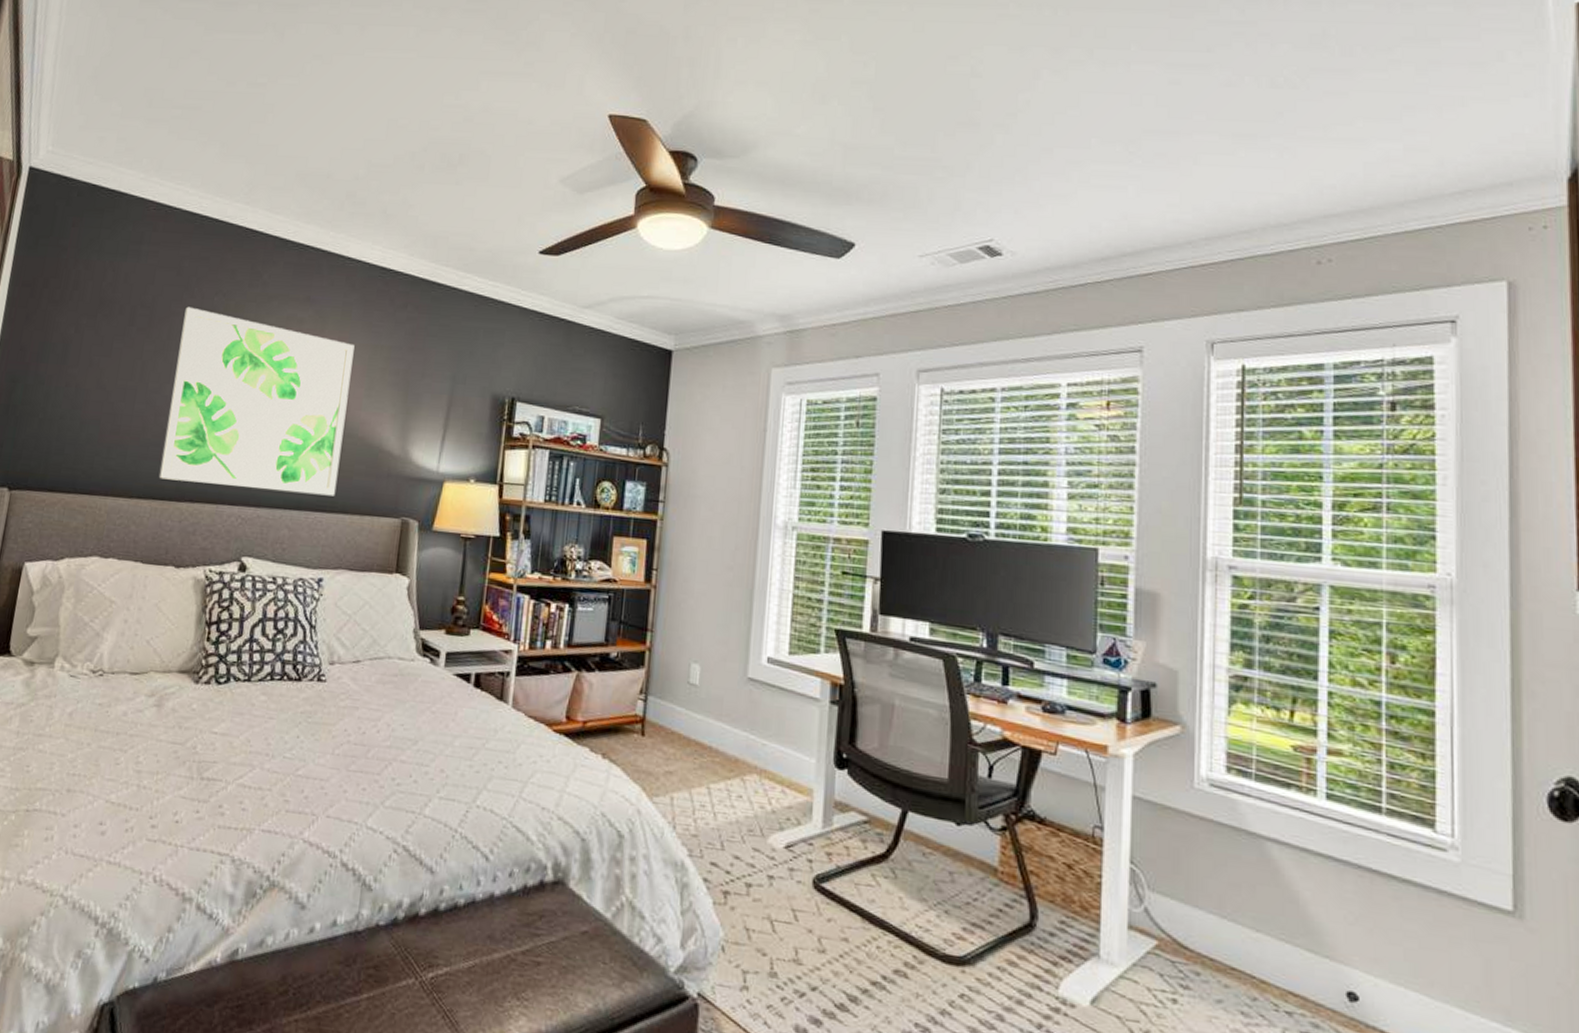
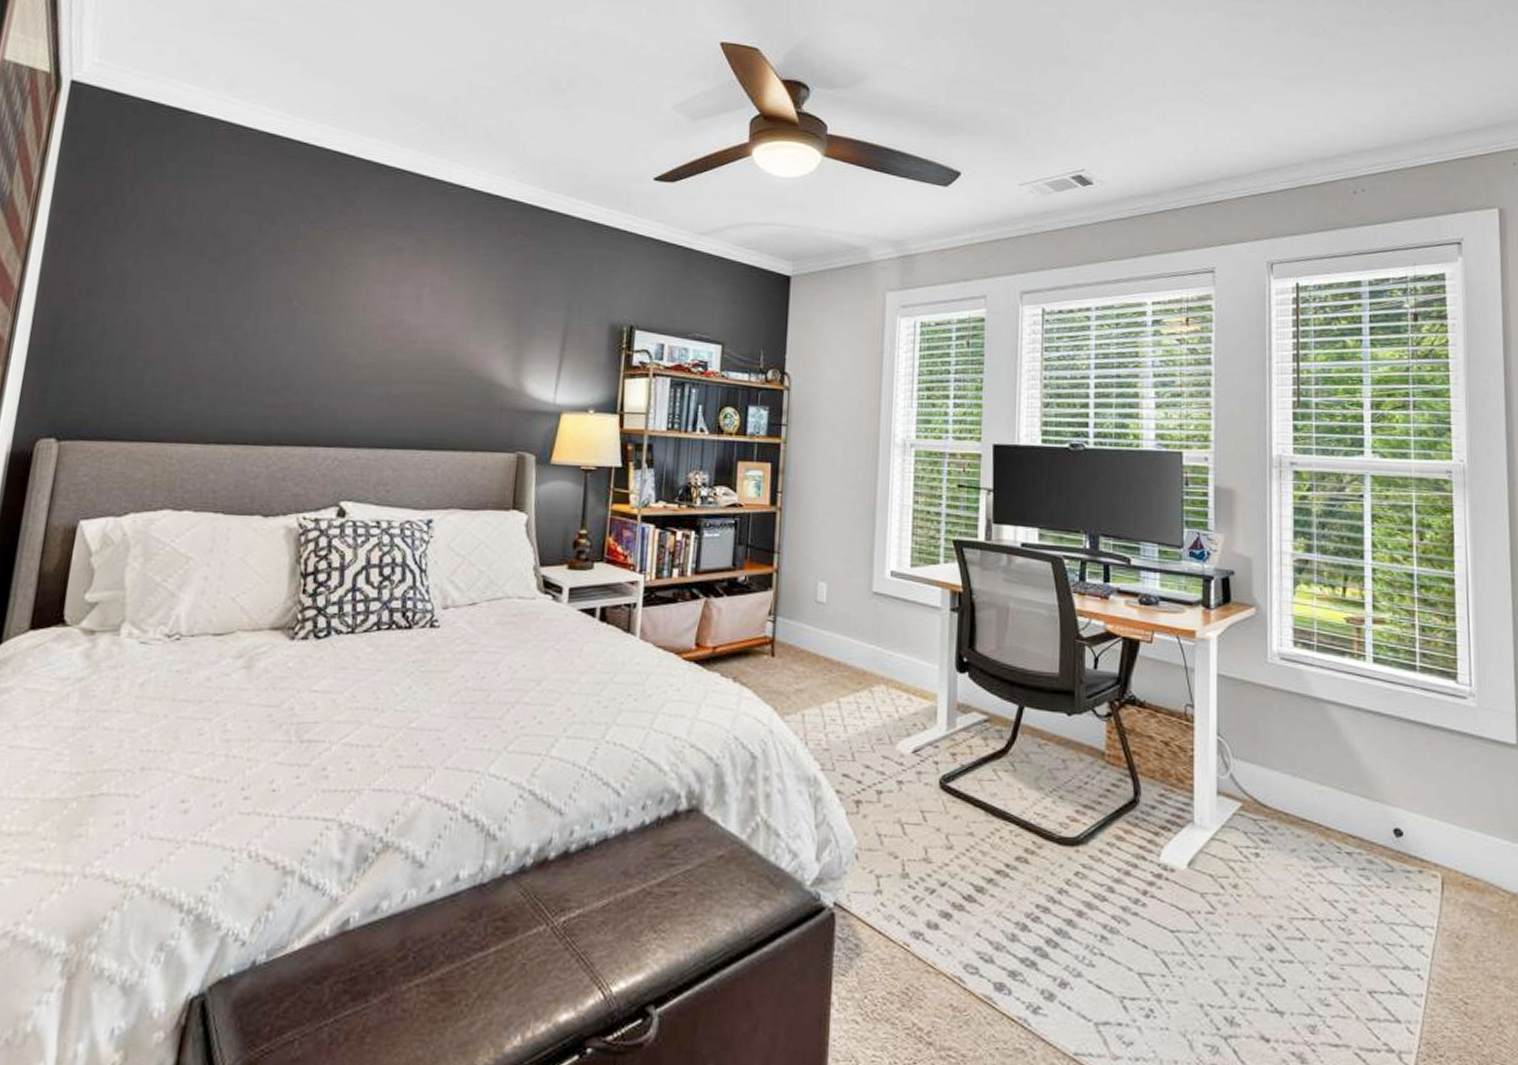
wall art: present [158,306,355,496] -> none [240,235,460,433]

